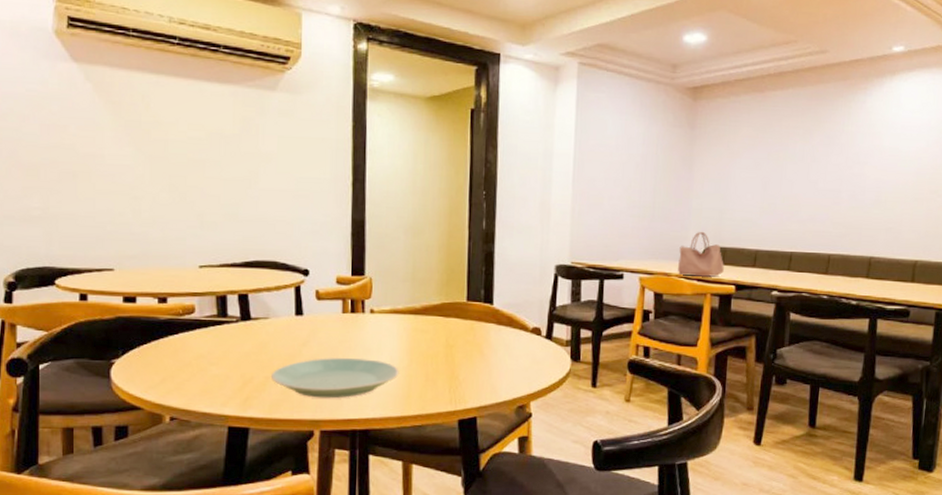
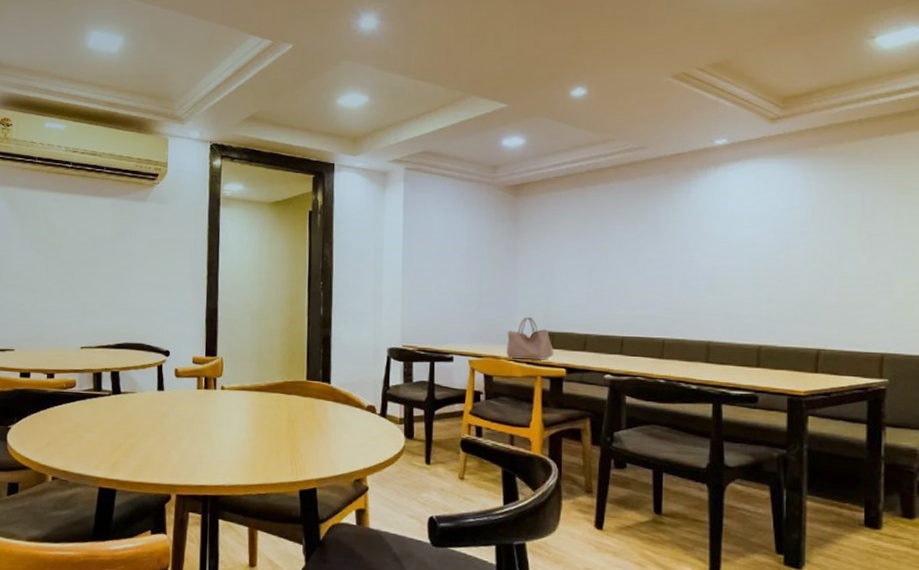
plate: present [271,358,399,399] -> none [136,429,246,466]

